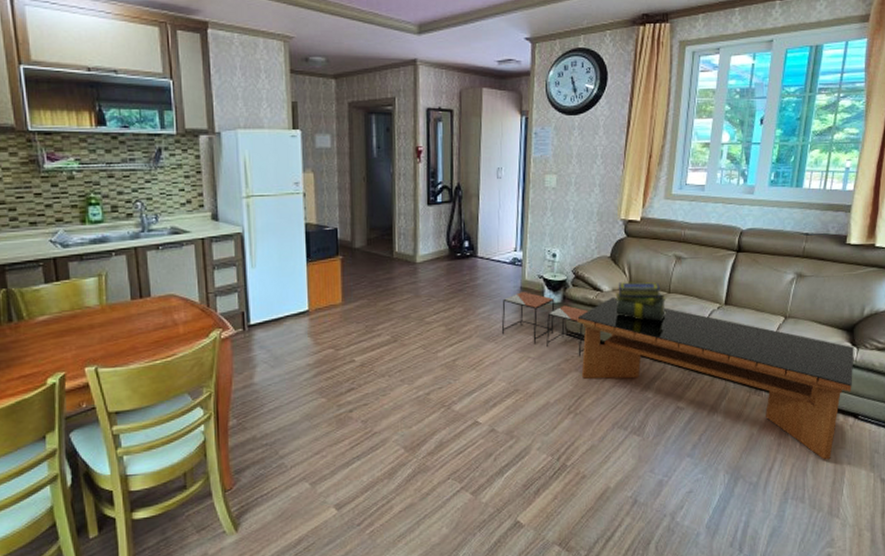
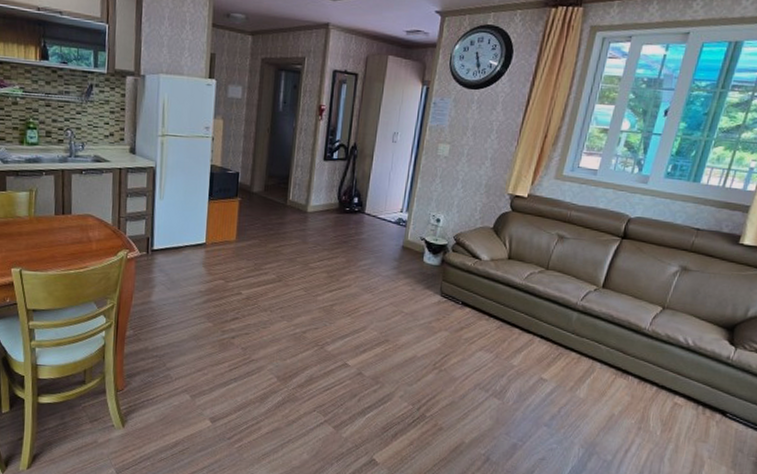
side table: present [501,292,589,357] -> none [379,251,465,318]
coffee table: present [577,297,854,460] -> none [450,267,732,451]
stack of books: present [615,282,667,321] -> none [491,253,544,295]

